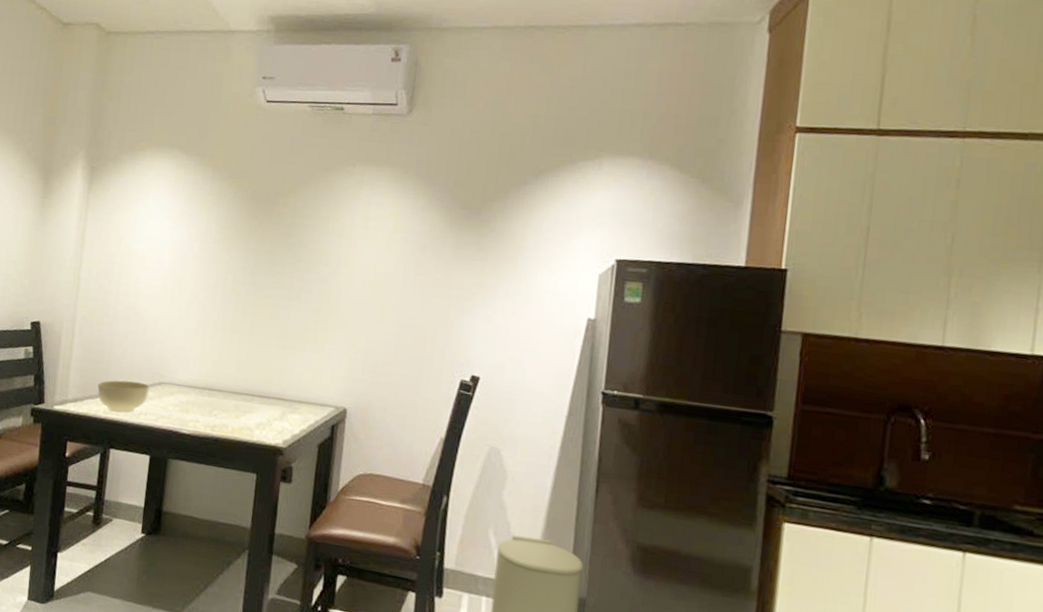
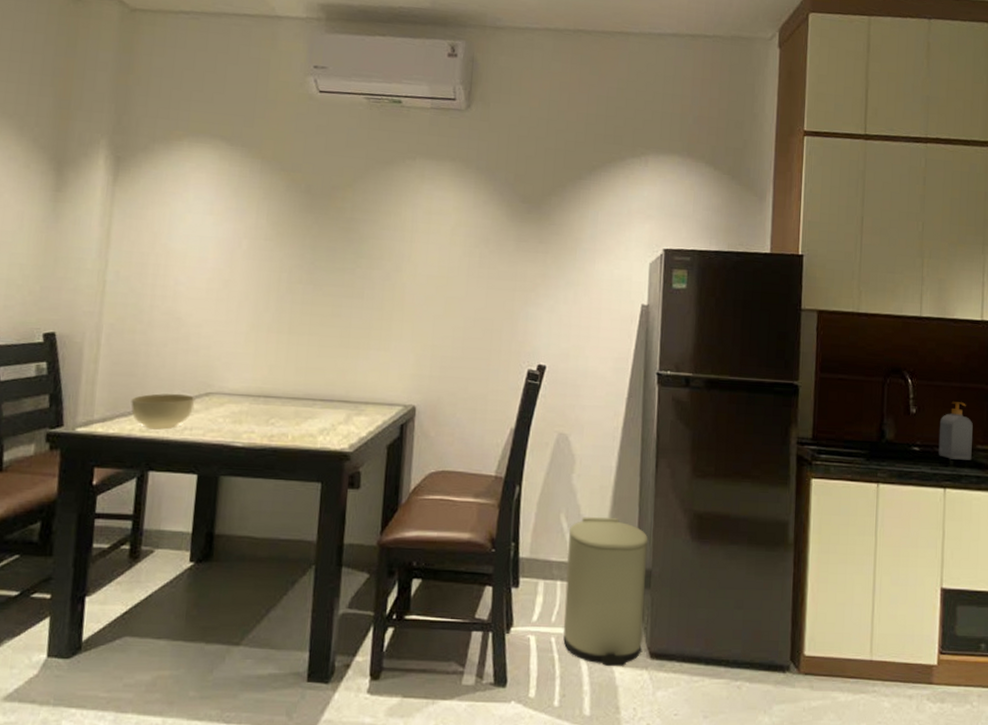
soap bottle: none [957,450,1010,523] -> present [938,402,973,460]

